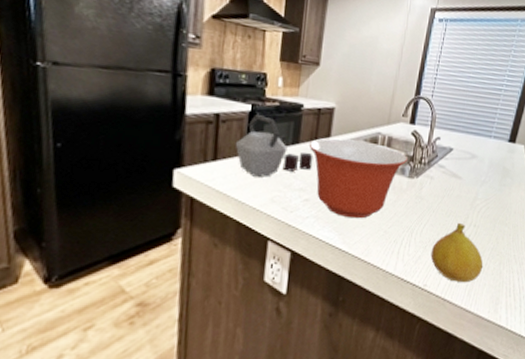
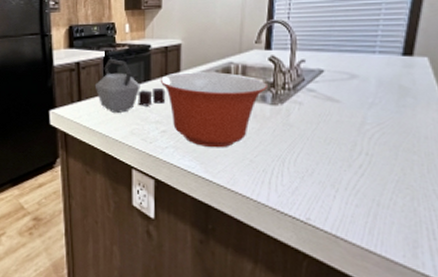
fruit: present [430,222,483,283] -> none [310,150,387,220]

